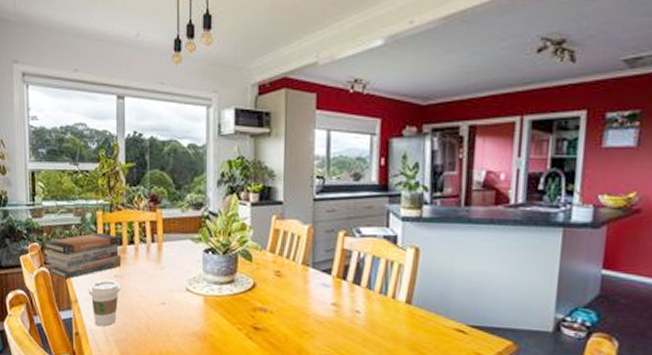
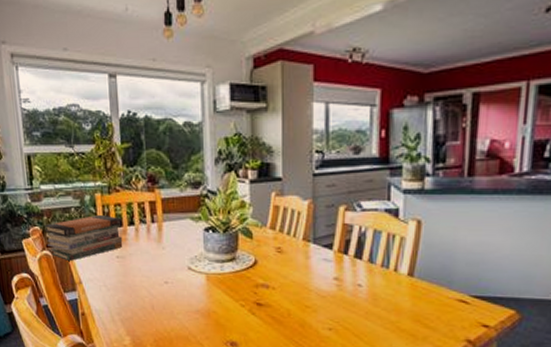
coffee cup: present [88,279,121,327] -> none [91,261,124,307]

